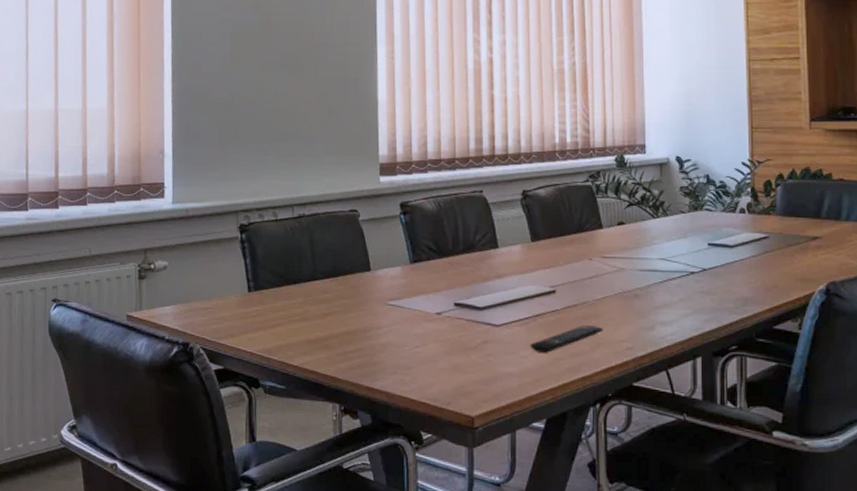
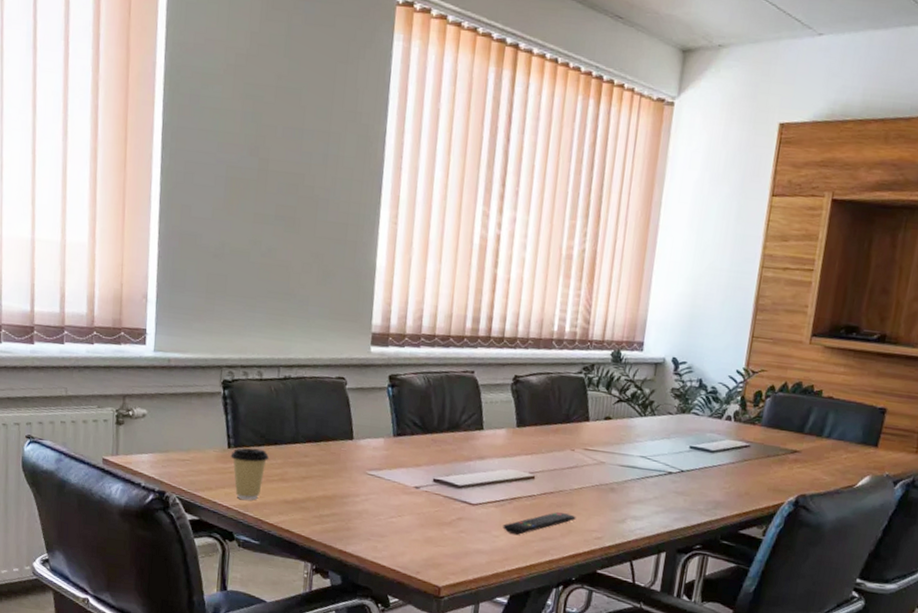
coffee cup: none [251,289,290,344] -> present [230,447,270,501]

